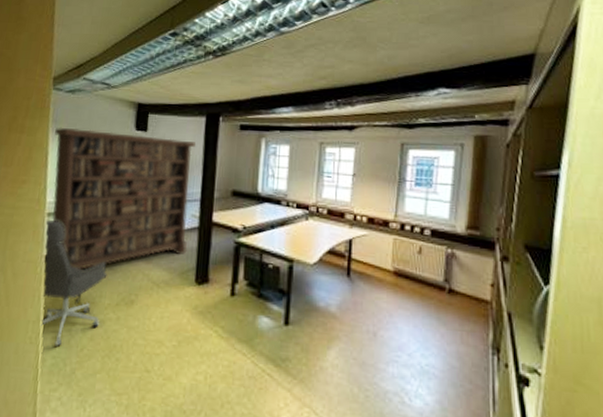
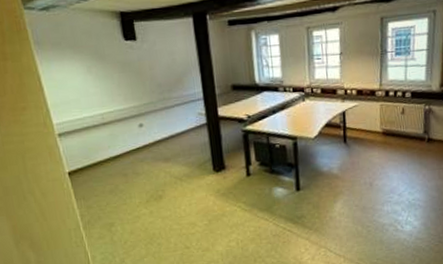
office chair: present [41,220,107,347] -> none [58,139,135,245]
bookcase: present [52,127,197,270] -> none [40,43,201,179]

